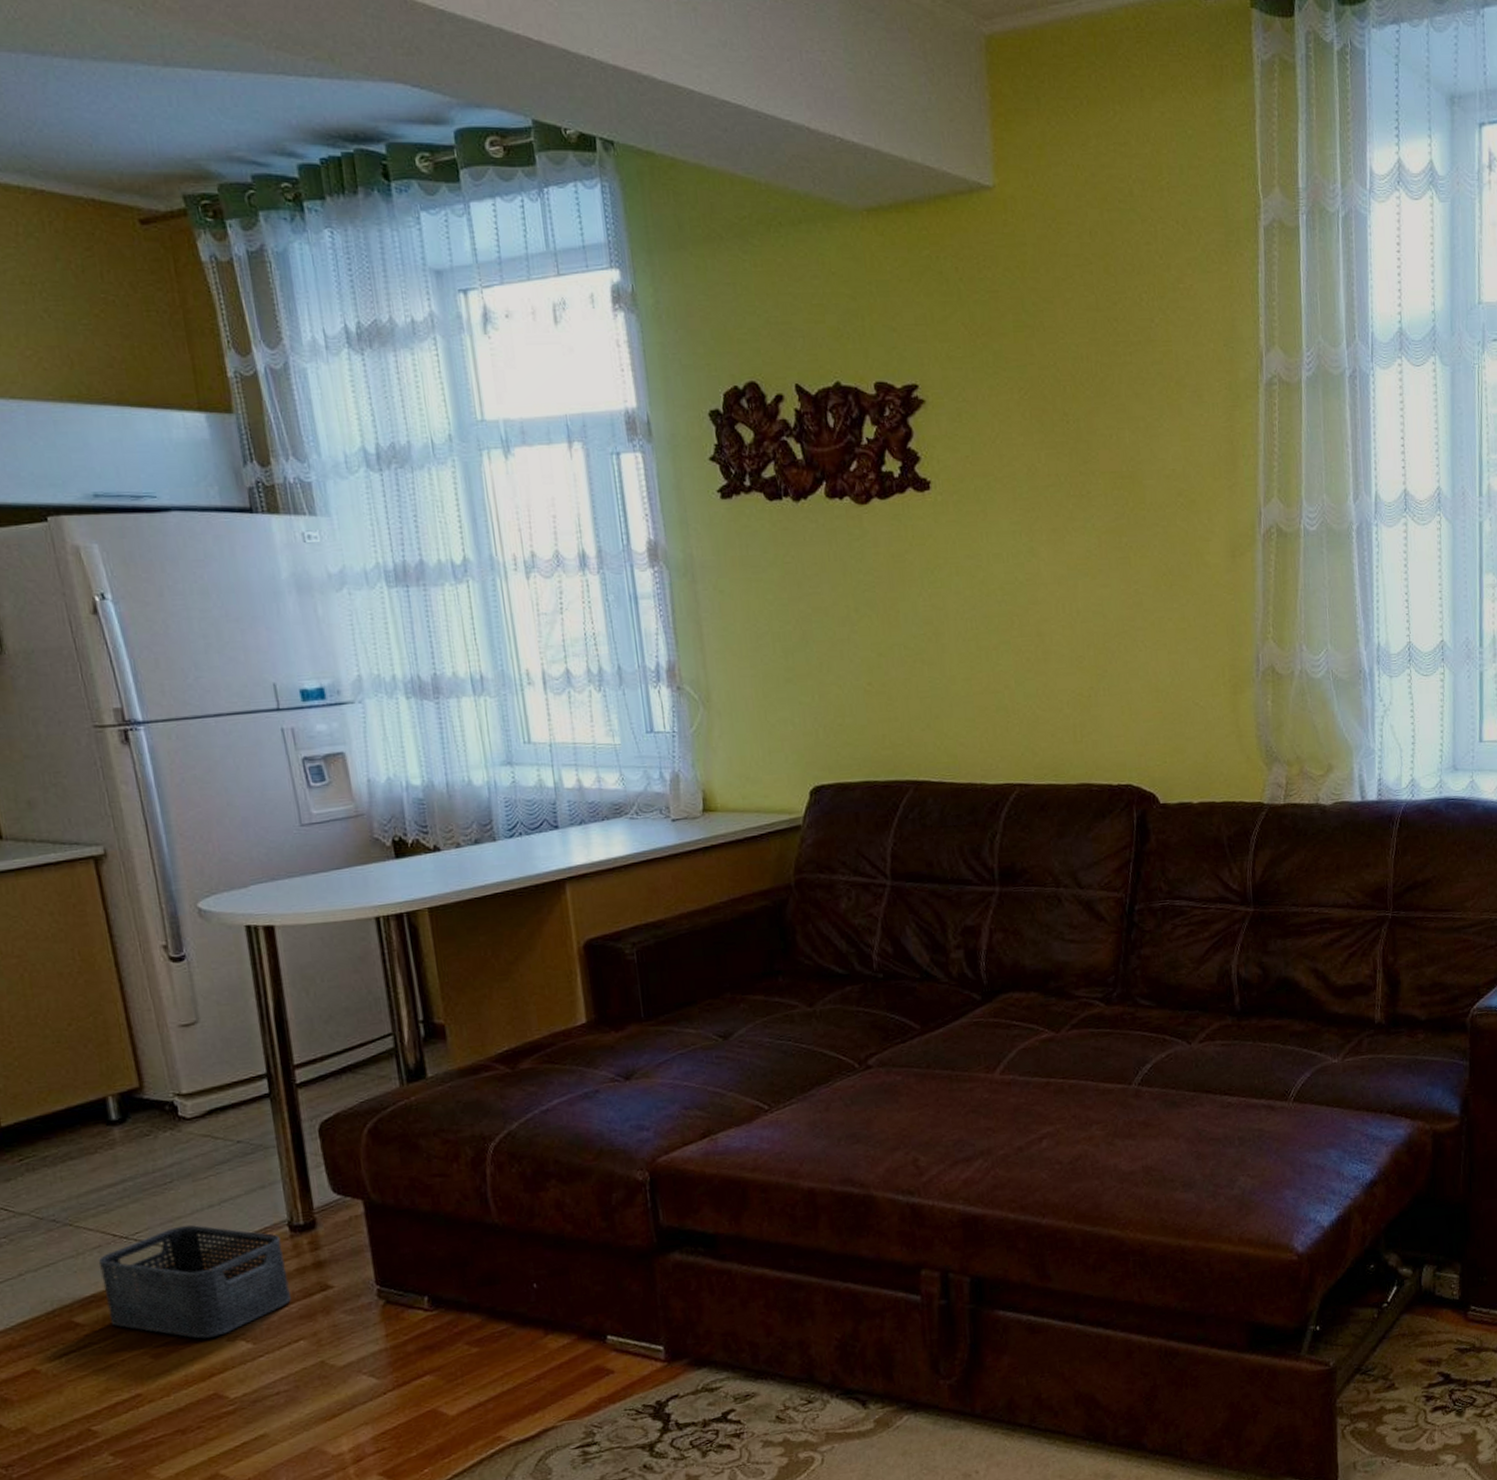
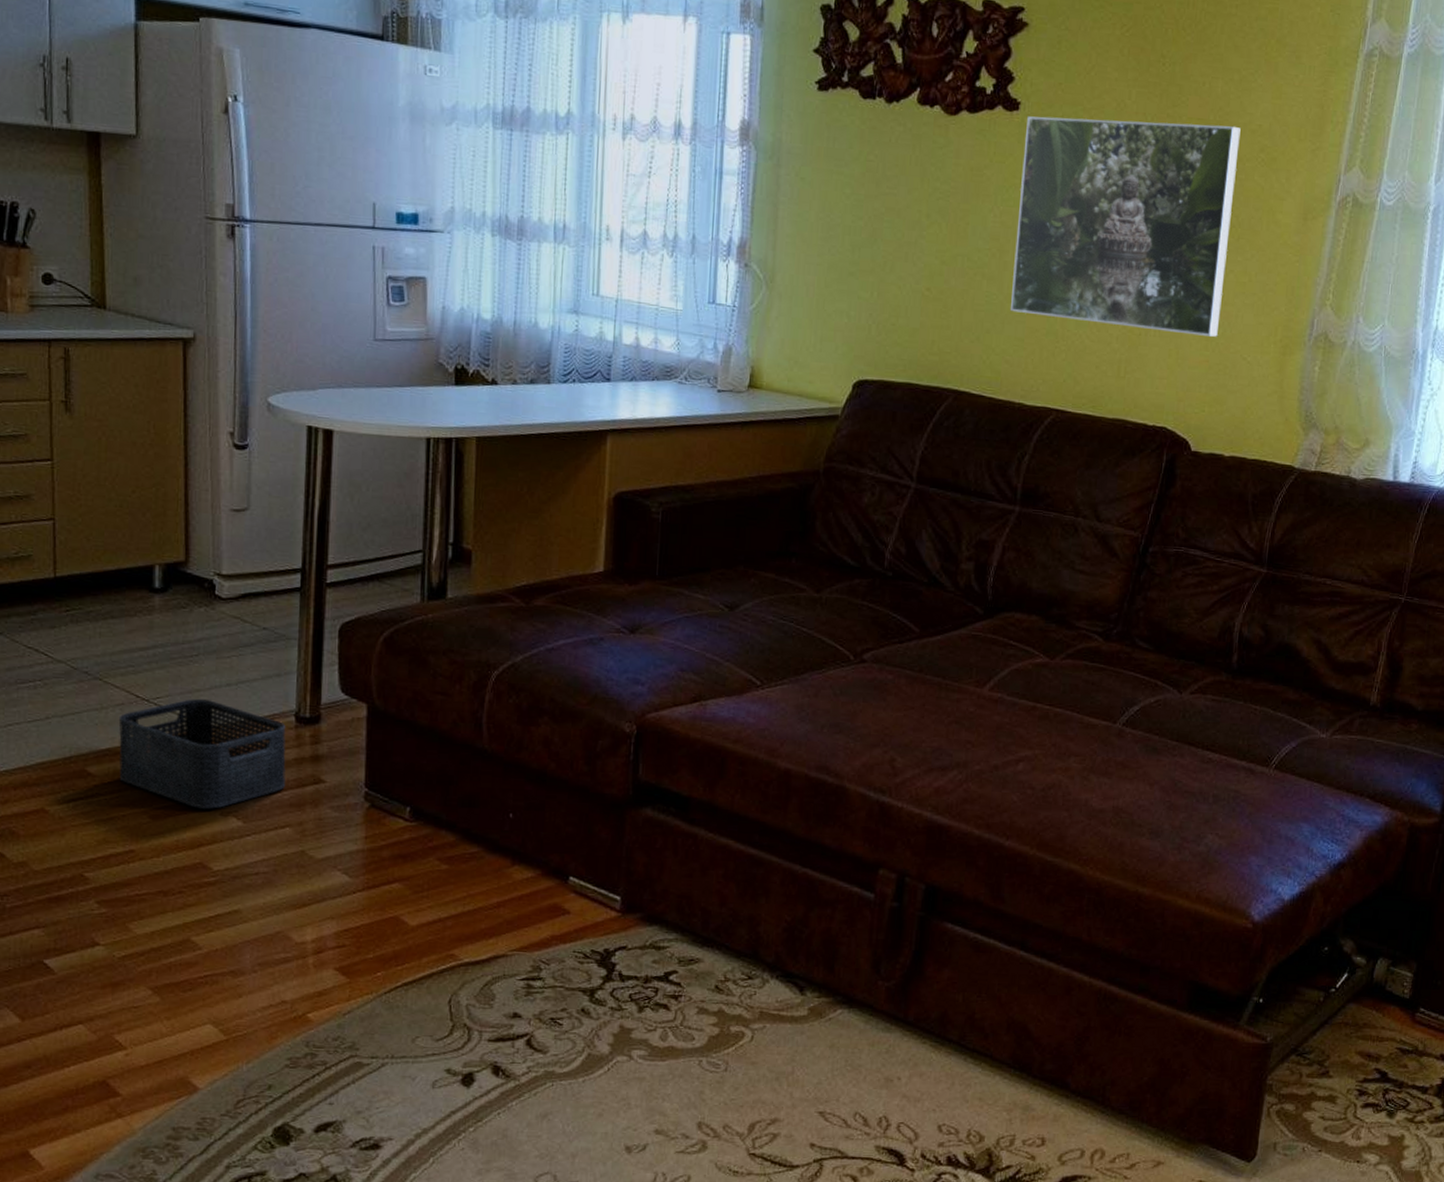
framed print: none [940,474,1167,694] -> present [1009,116,1241,337]

